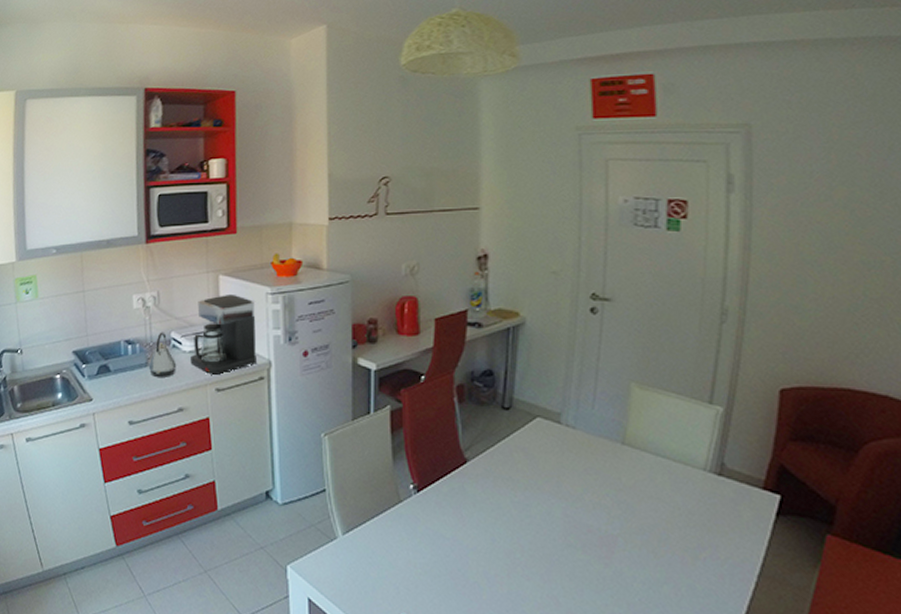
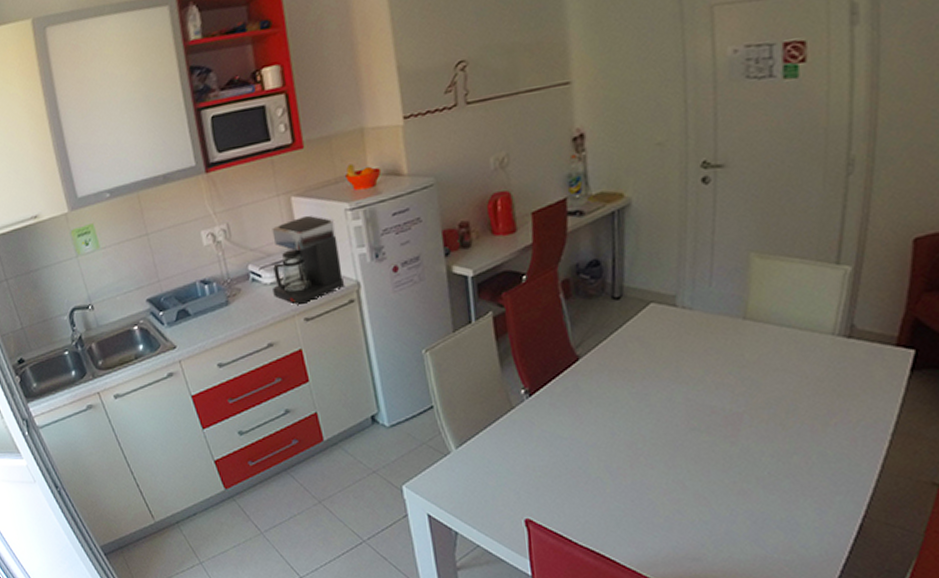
kettle: present [148,332,177,377] -> none [229,266,260,315]

